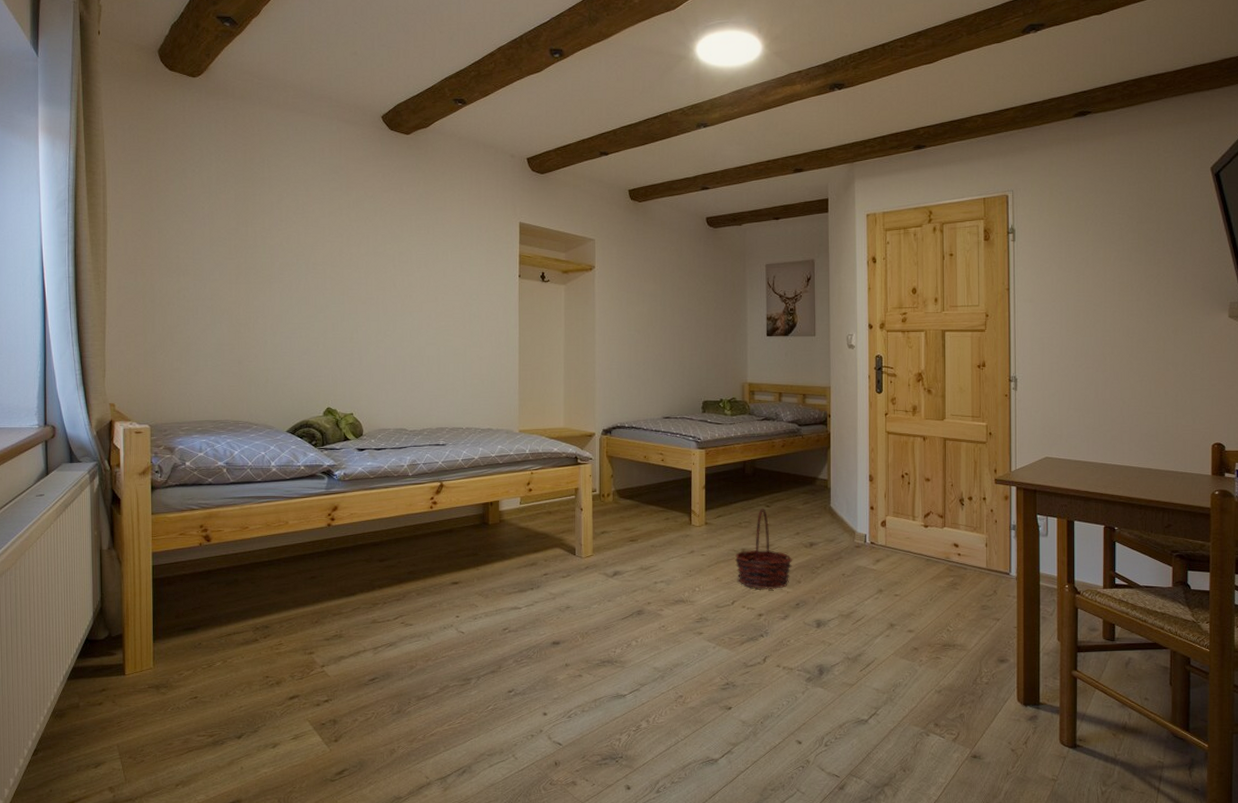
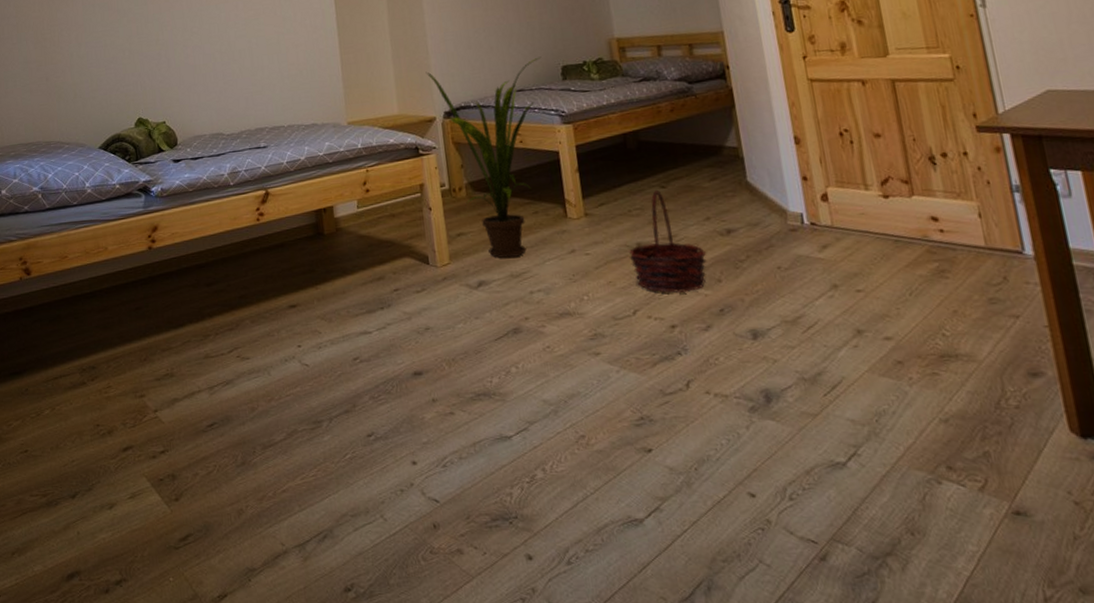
house plant: none [591,391,688,554] -> present [425,56,542,258]

